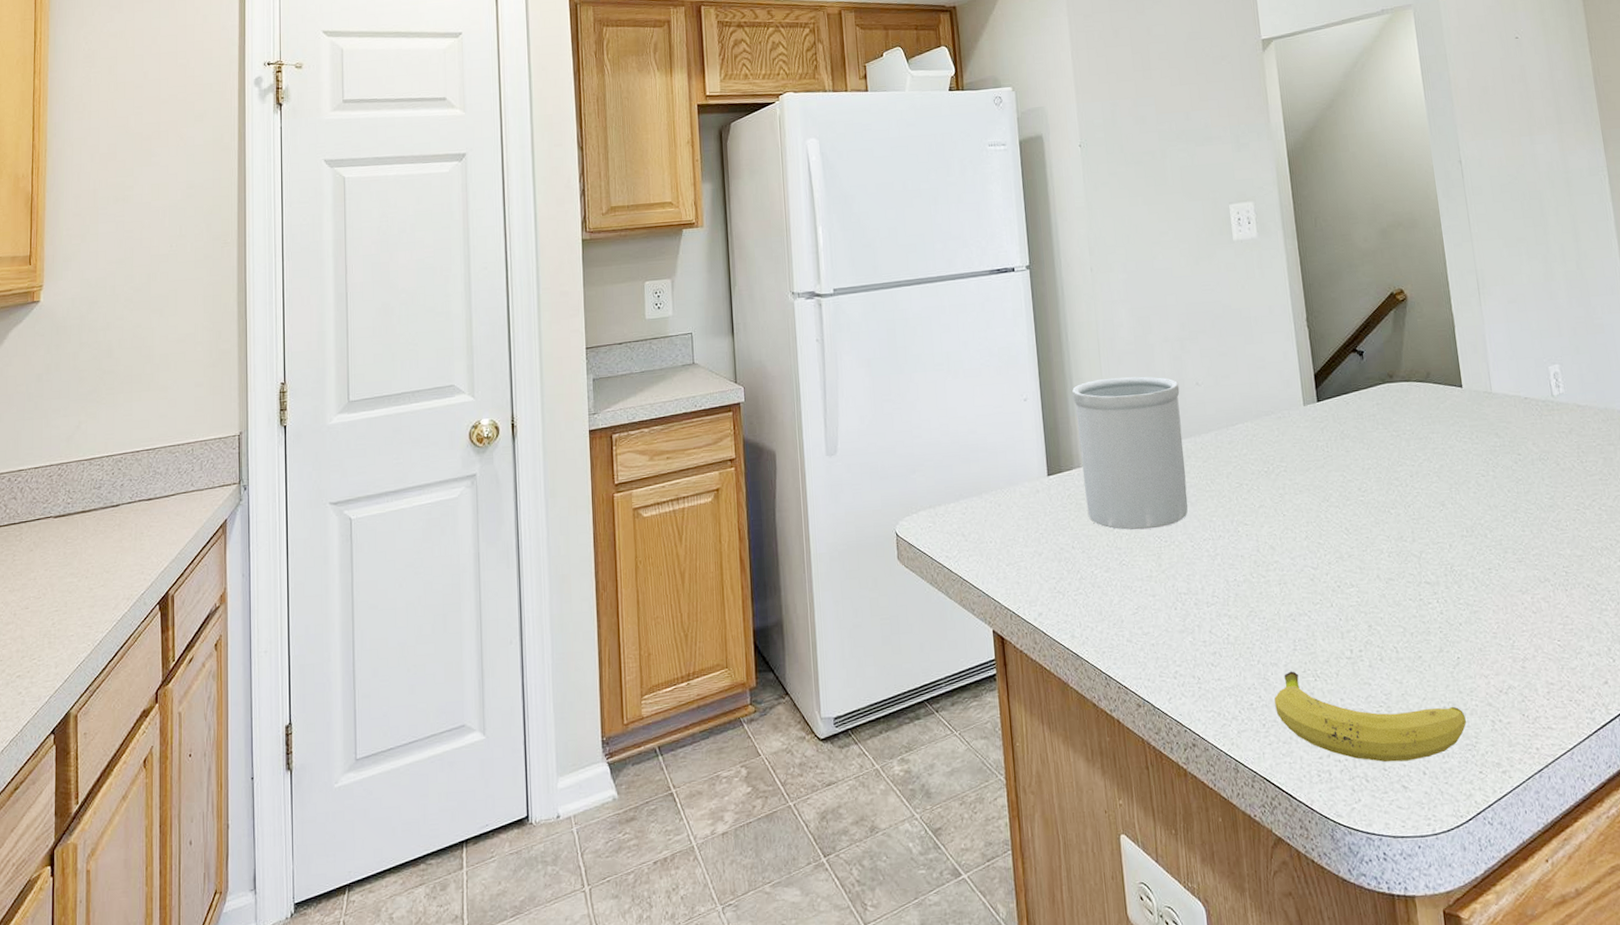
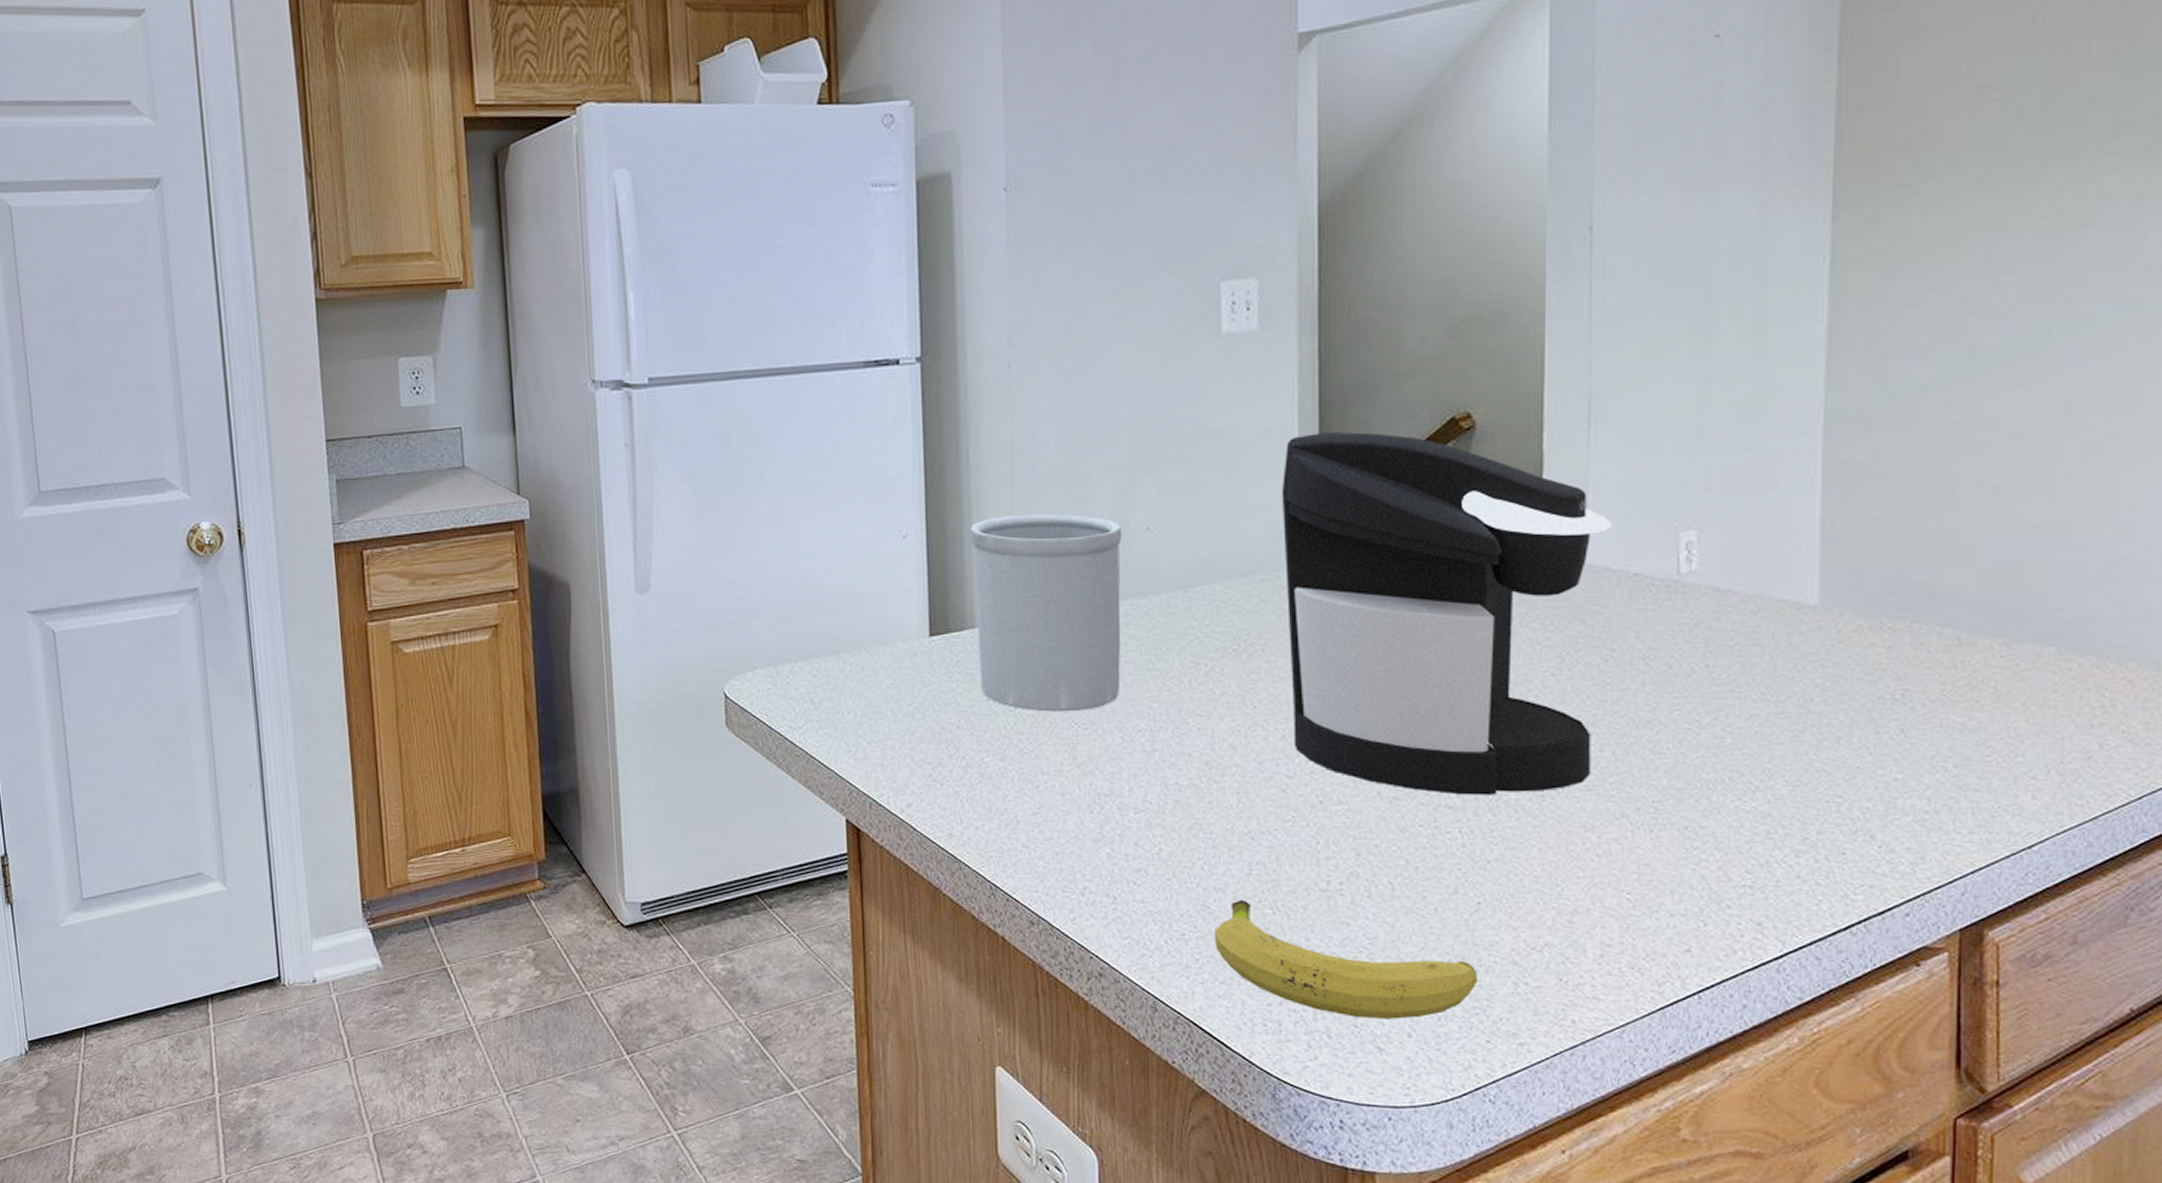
coffee maker: none [1284,306,1519,573] -> present [1281,431,1612,795]

